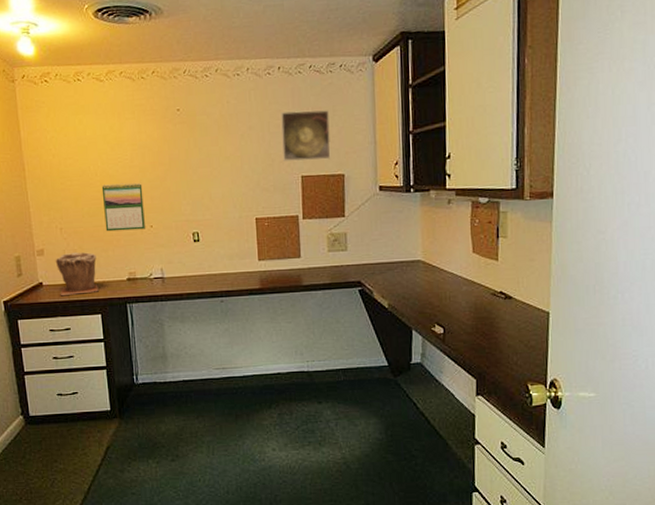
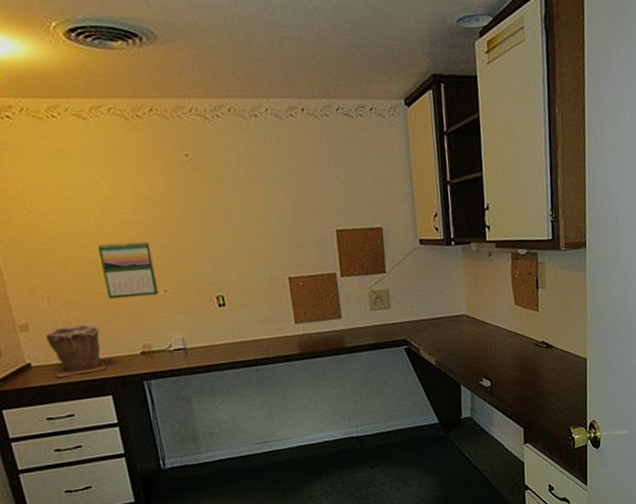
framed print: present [281,110,331,163] -> none [308,157,367,216]

